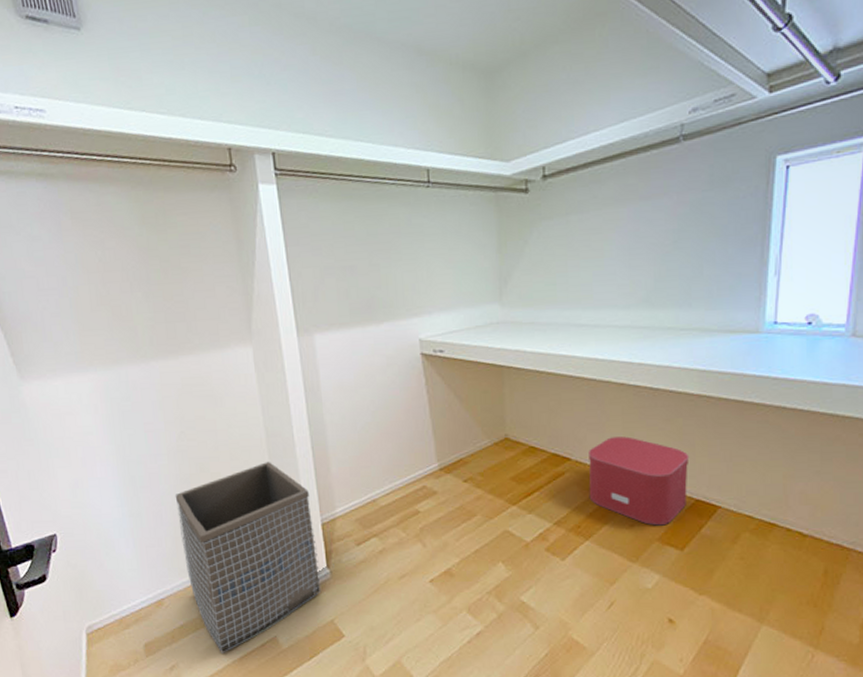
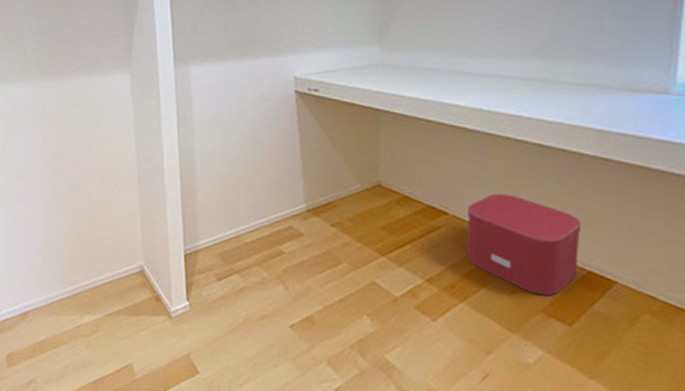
laundry basket: present [175,462,321,653] -> none [47,187,180,374]

